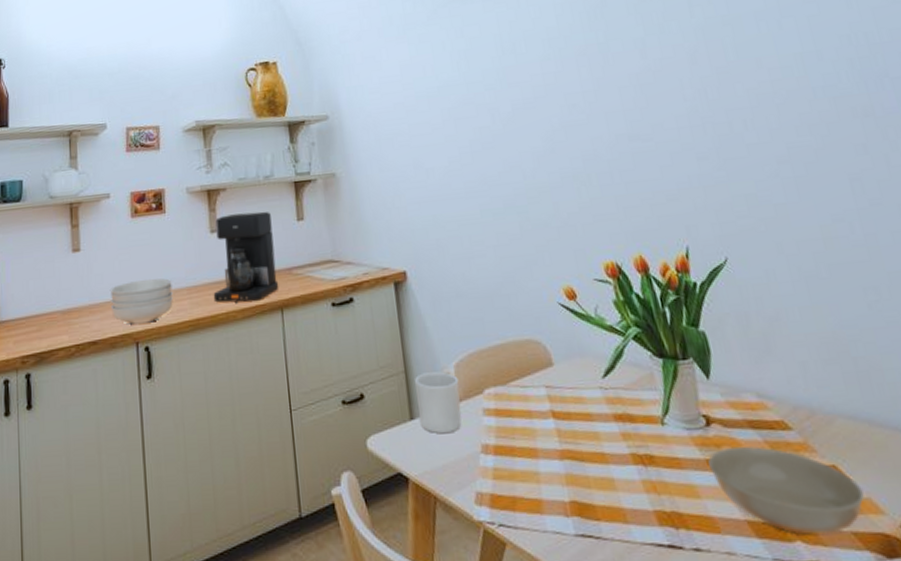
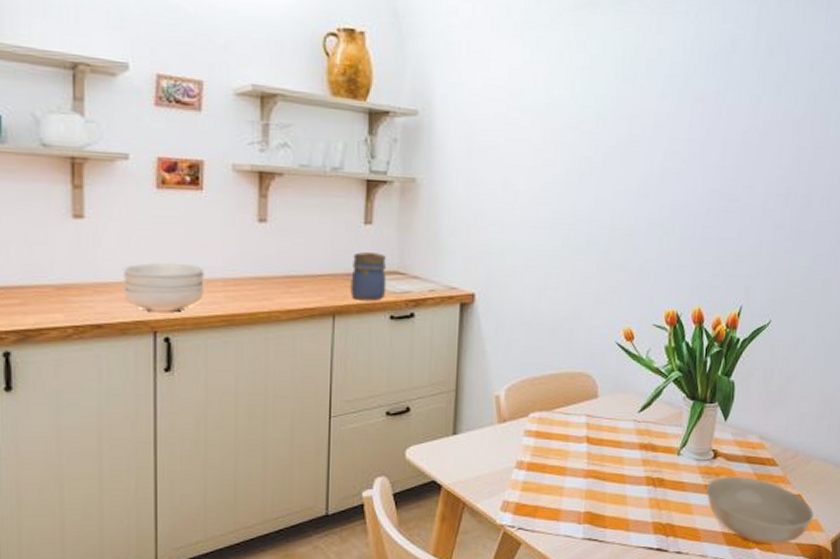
coffee maker: present [213,211,279,303] -> none [254,204,334,305]
jar: none [291,245,325,293] -> present [350,252,387,302]
mug: present [414,371,462,434] -> none [461,393,507,449]

